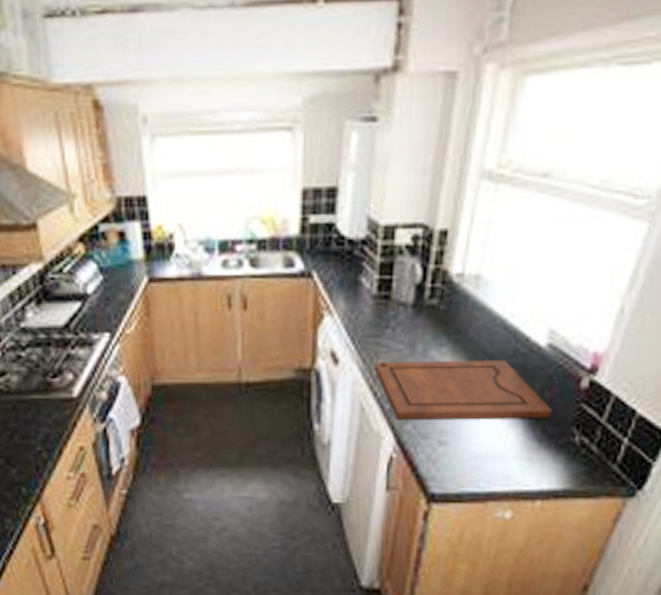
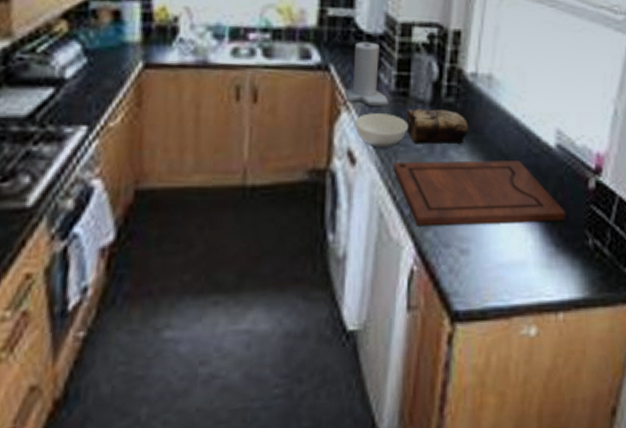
paper towel: none [328,247,371,310] -> present [346,41,389,106]
bowl: none [337,317,390,349] -> present [355,113,409,148]
bread loaf: none [388,311,452,345] -> present [406,109,469,144]

